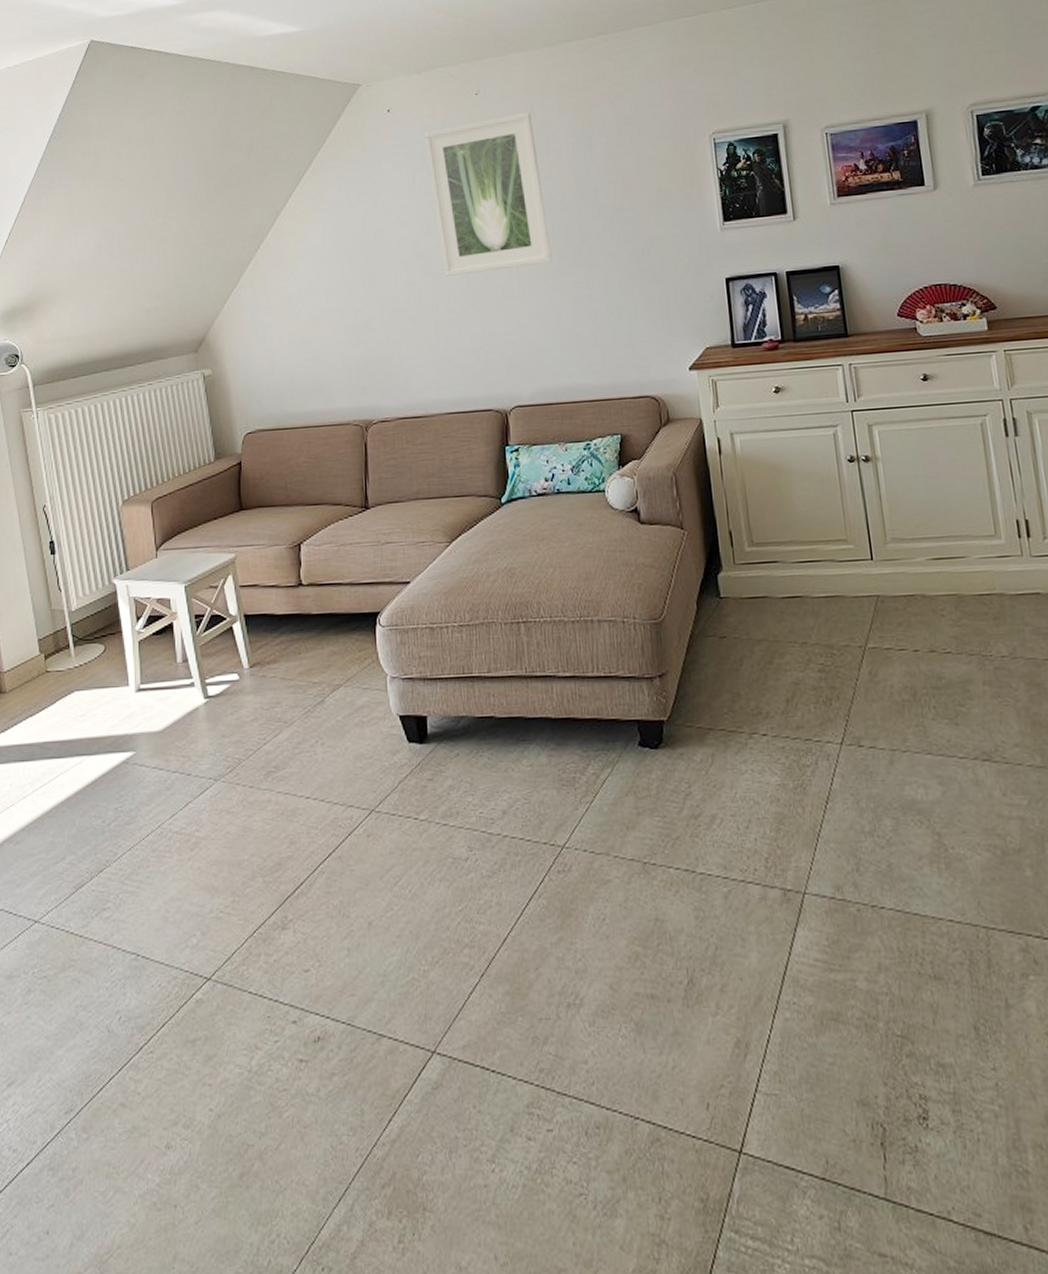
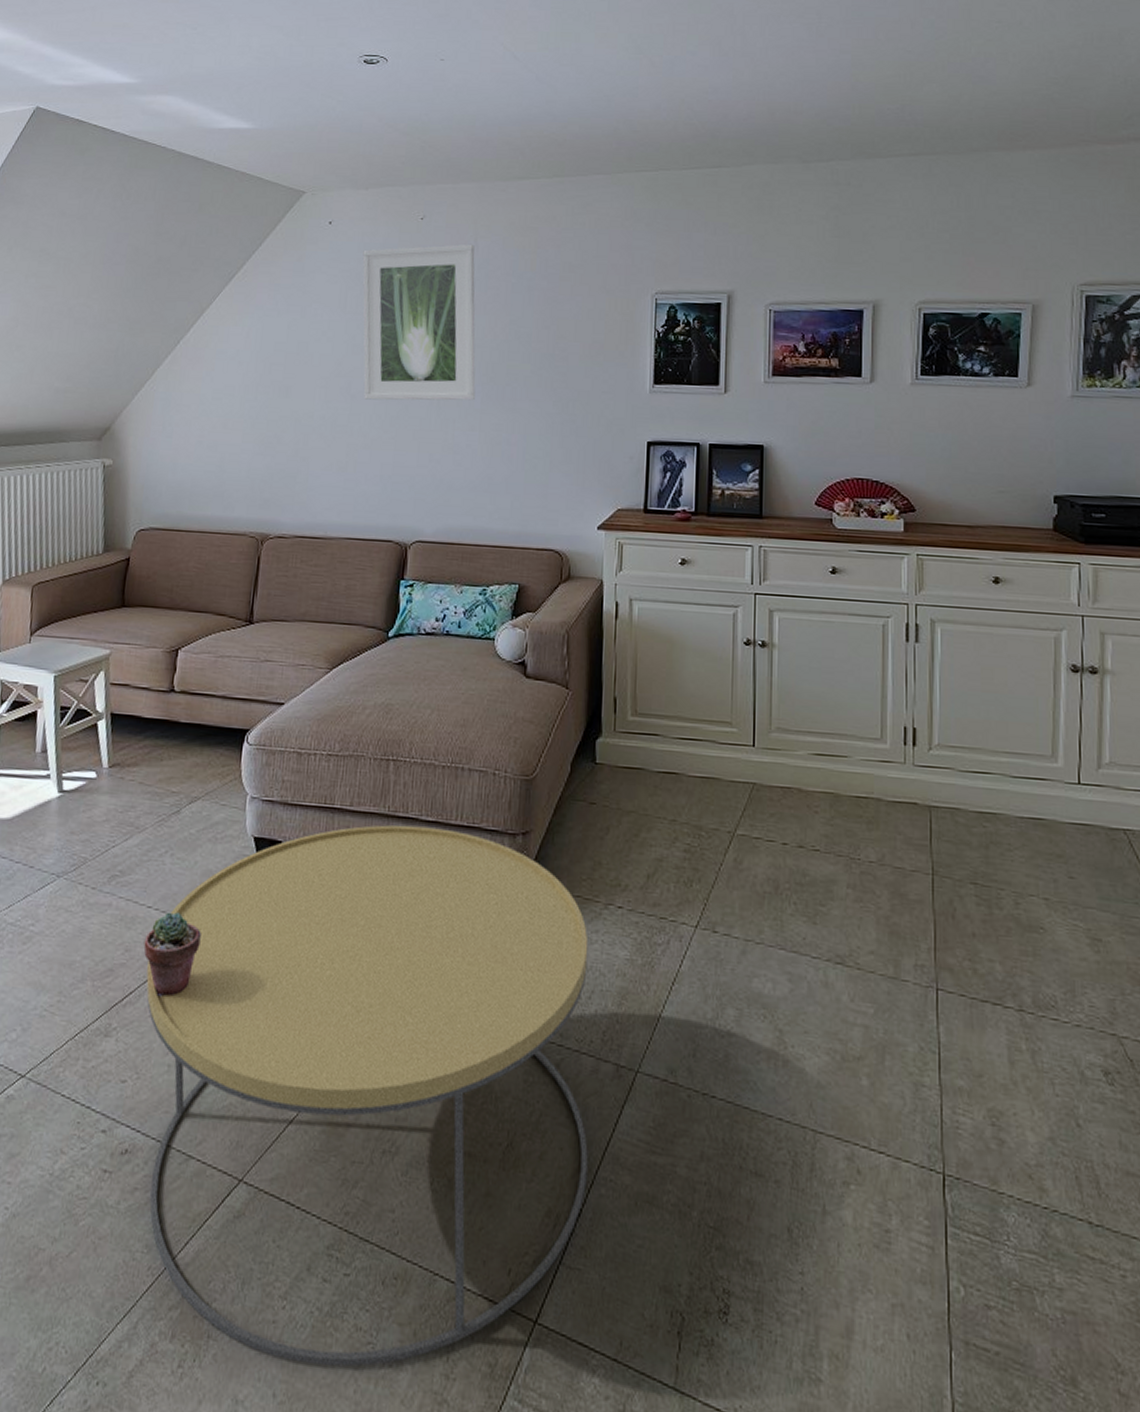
potted succulent: none [307,799,362,884] -> present [143,911,201,997]
coffee table: none [314,682,771,1223] -> present [146,825,589,1367]

